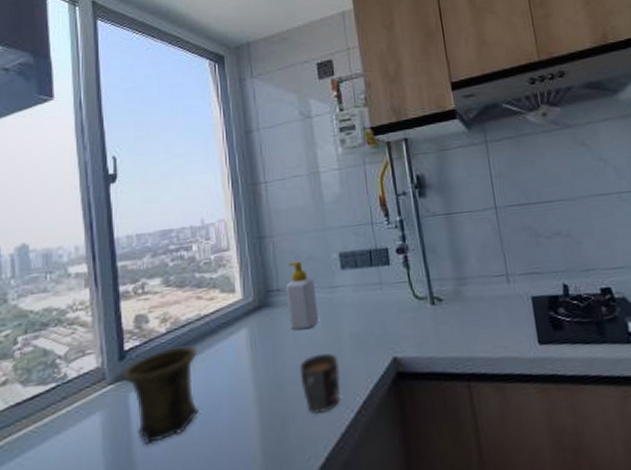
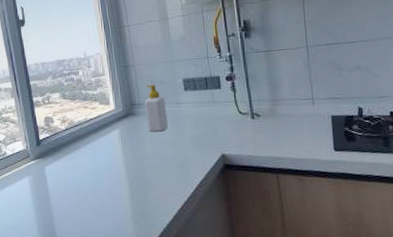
mug: present [122,345,199,444] -> none [40,139,90,198]
mug: present [299,353,341,414] -> none [155,148,184,188]

